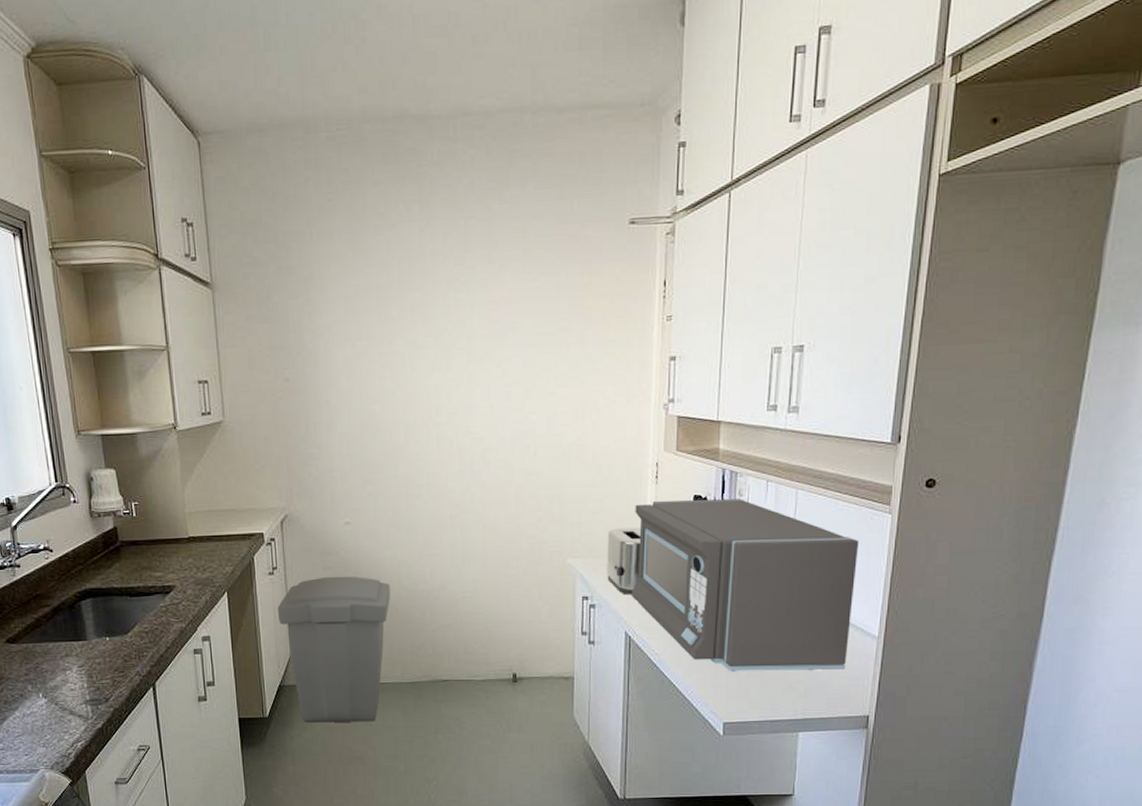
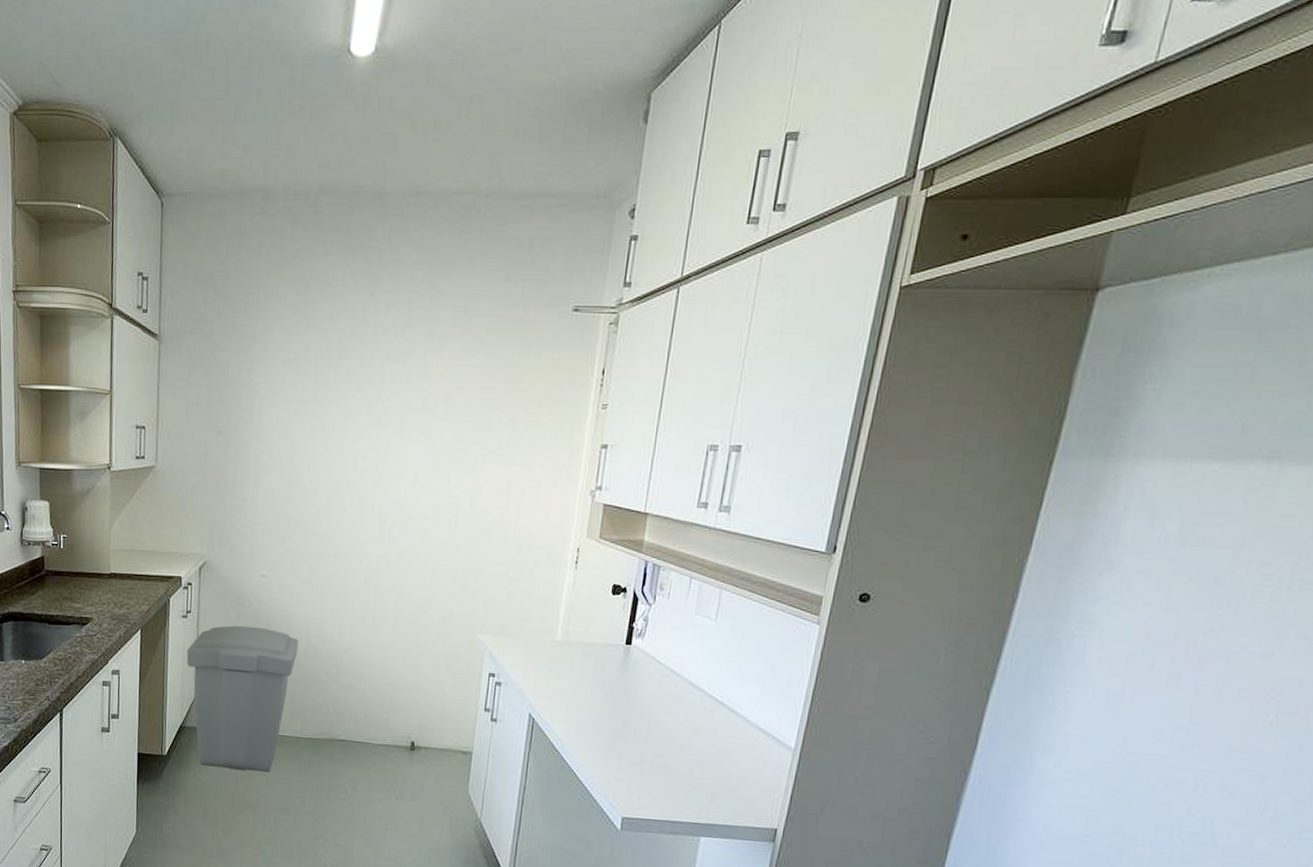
toaster: present [607,527,642,596] -> none [516,608,556,678]
microwave: present [632,499,860,672] -> none [539,585,783,778]

